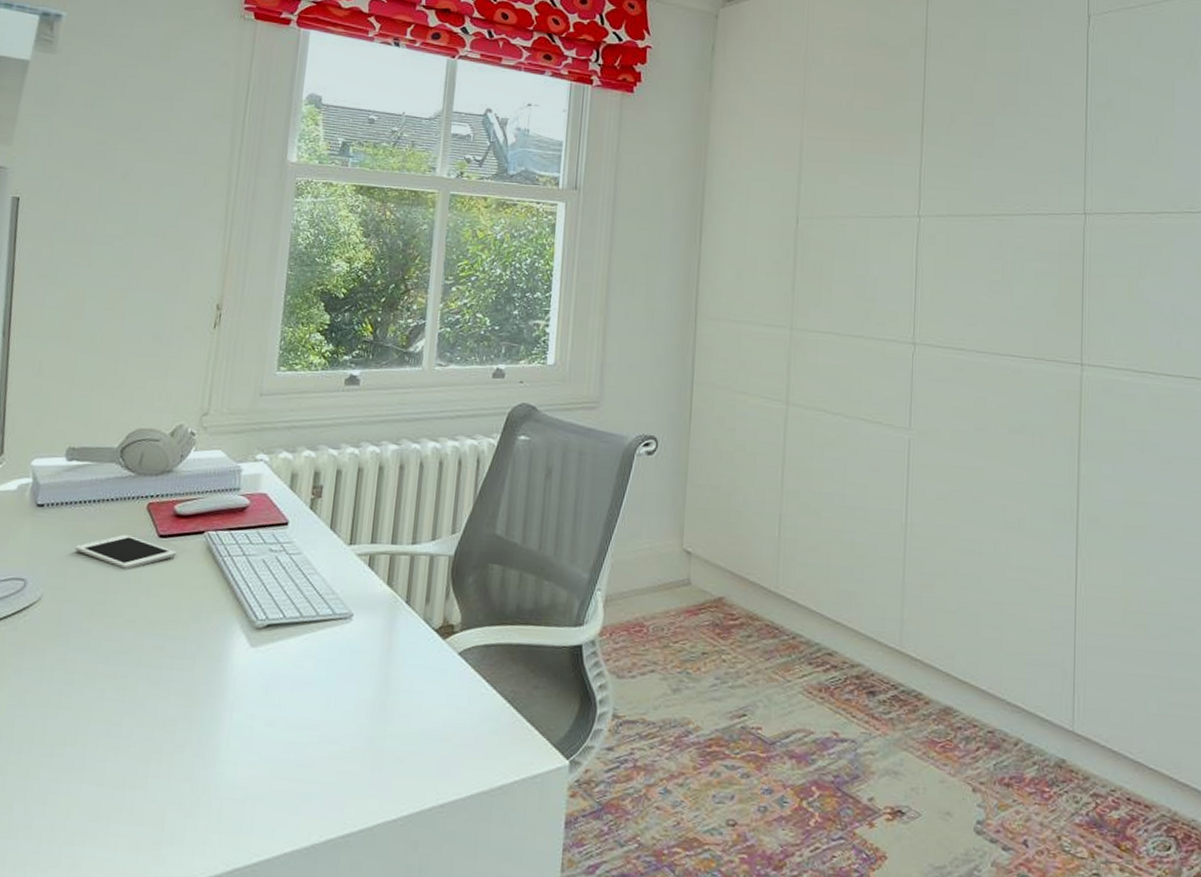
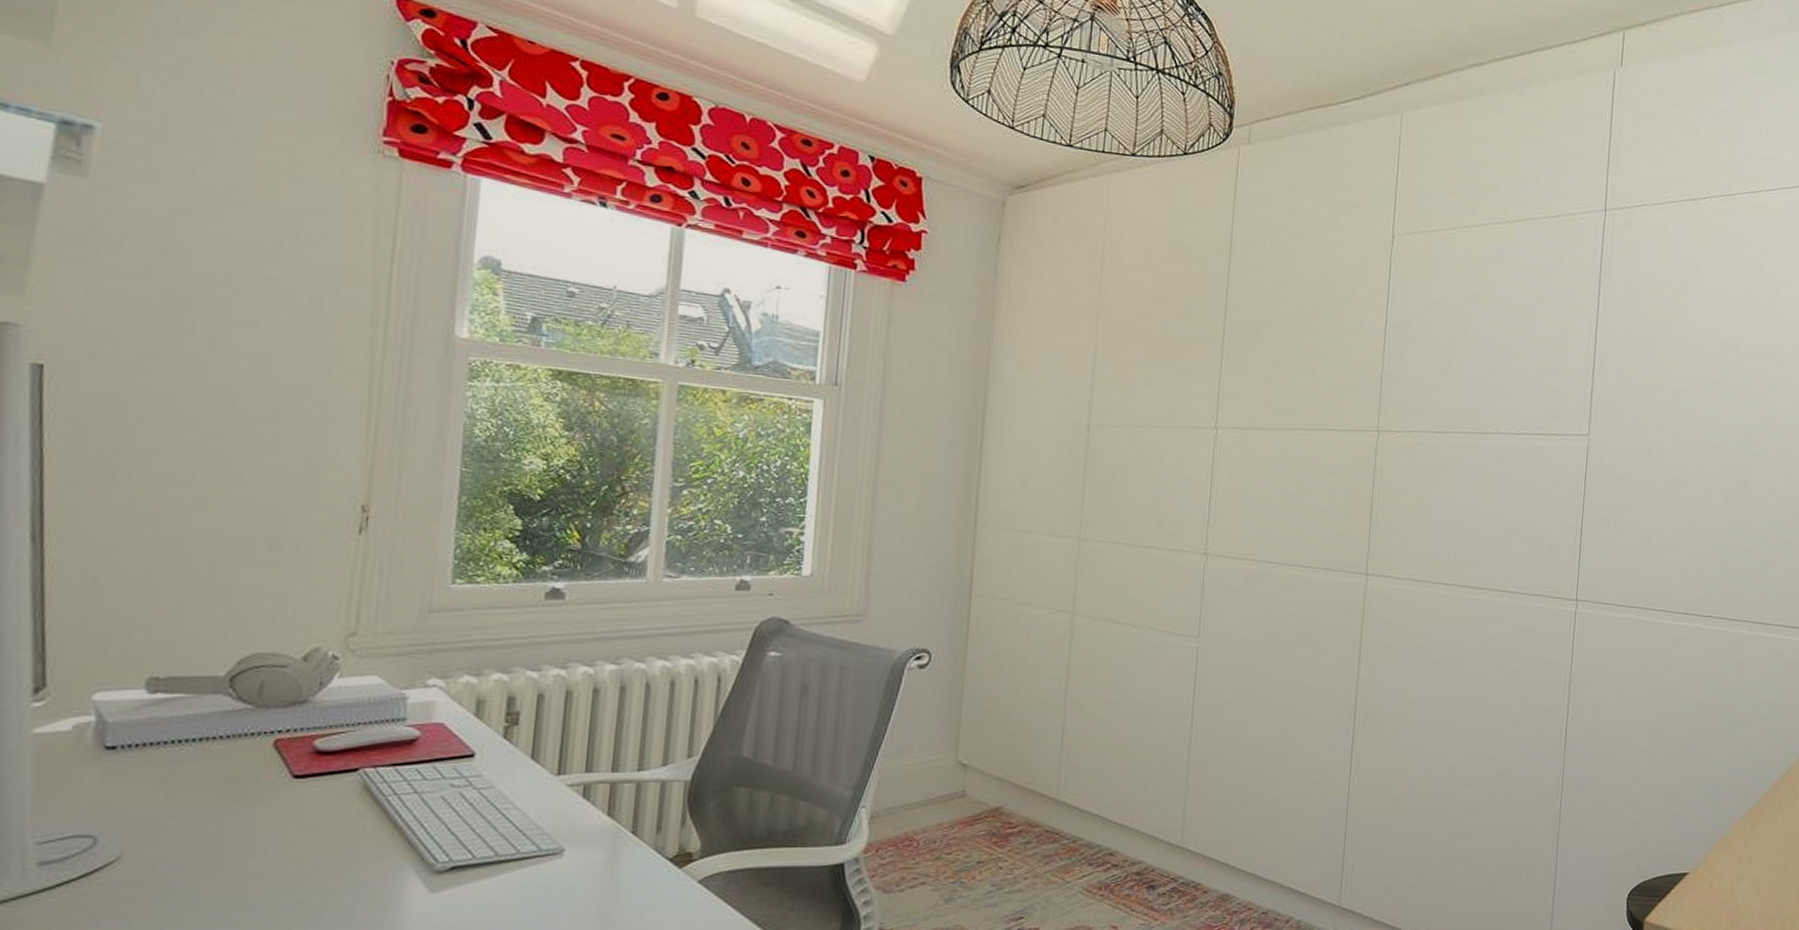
cell phone: present [75,534,177,569] -> none [169,776,320,816]

